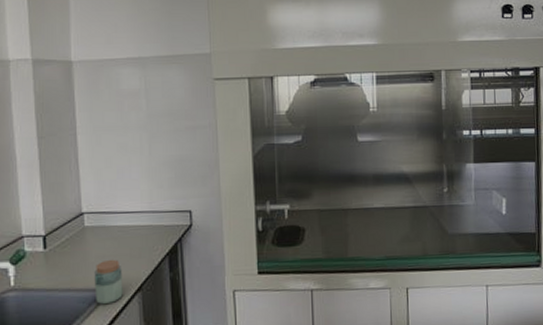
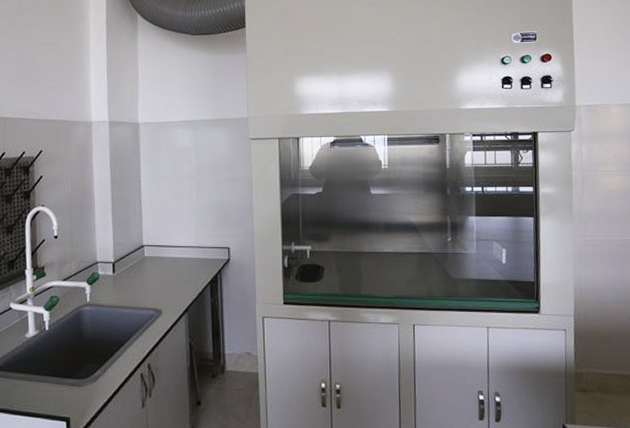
peanut butter: present [94,259,123,305] -> none [151,284,173,322]

